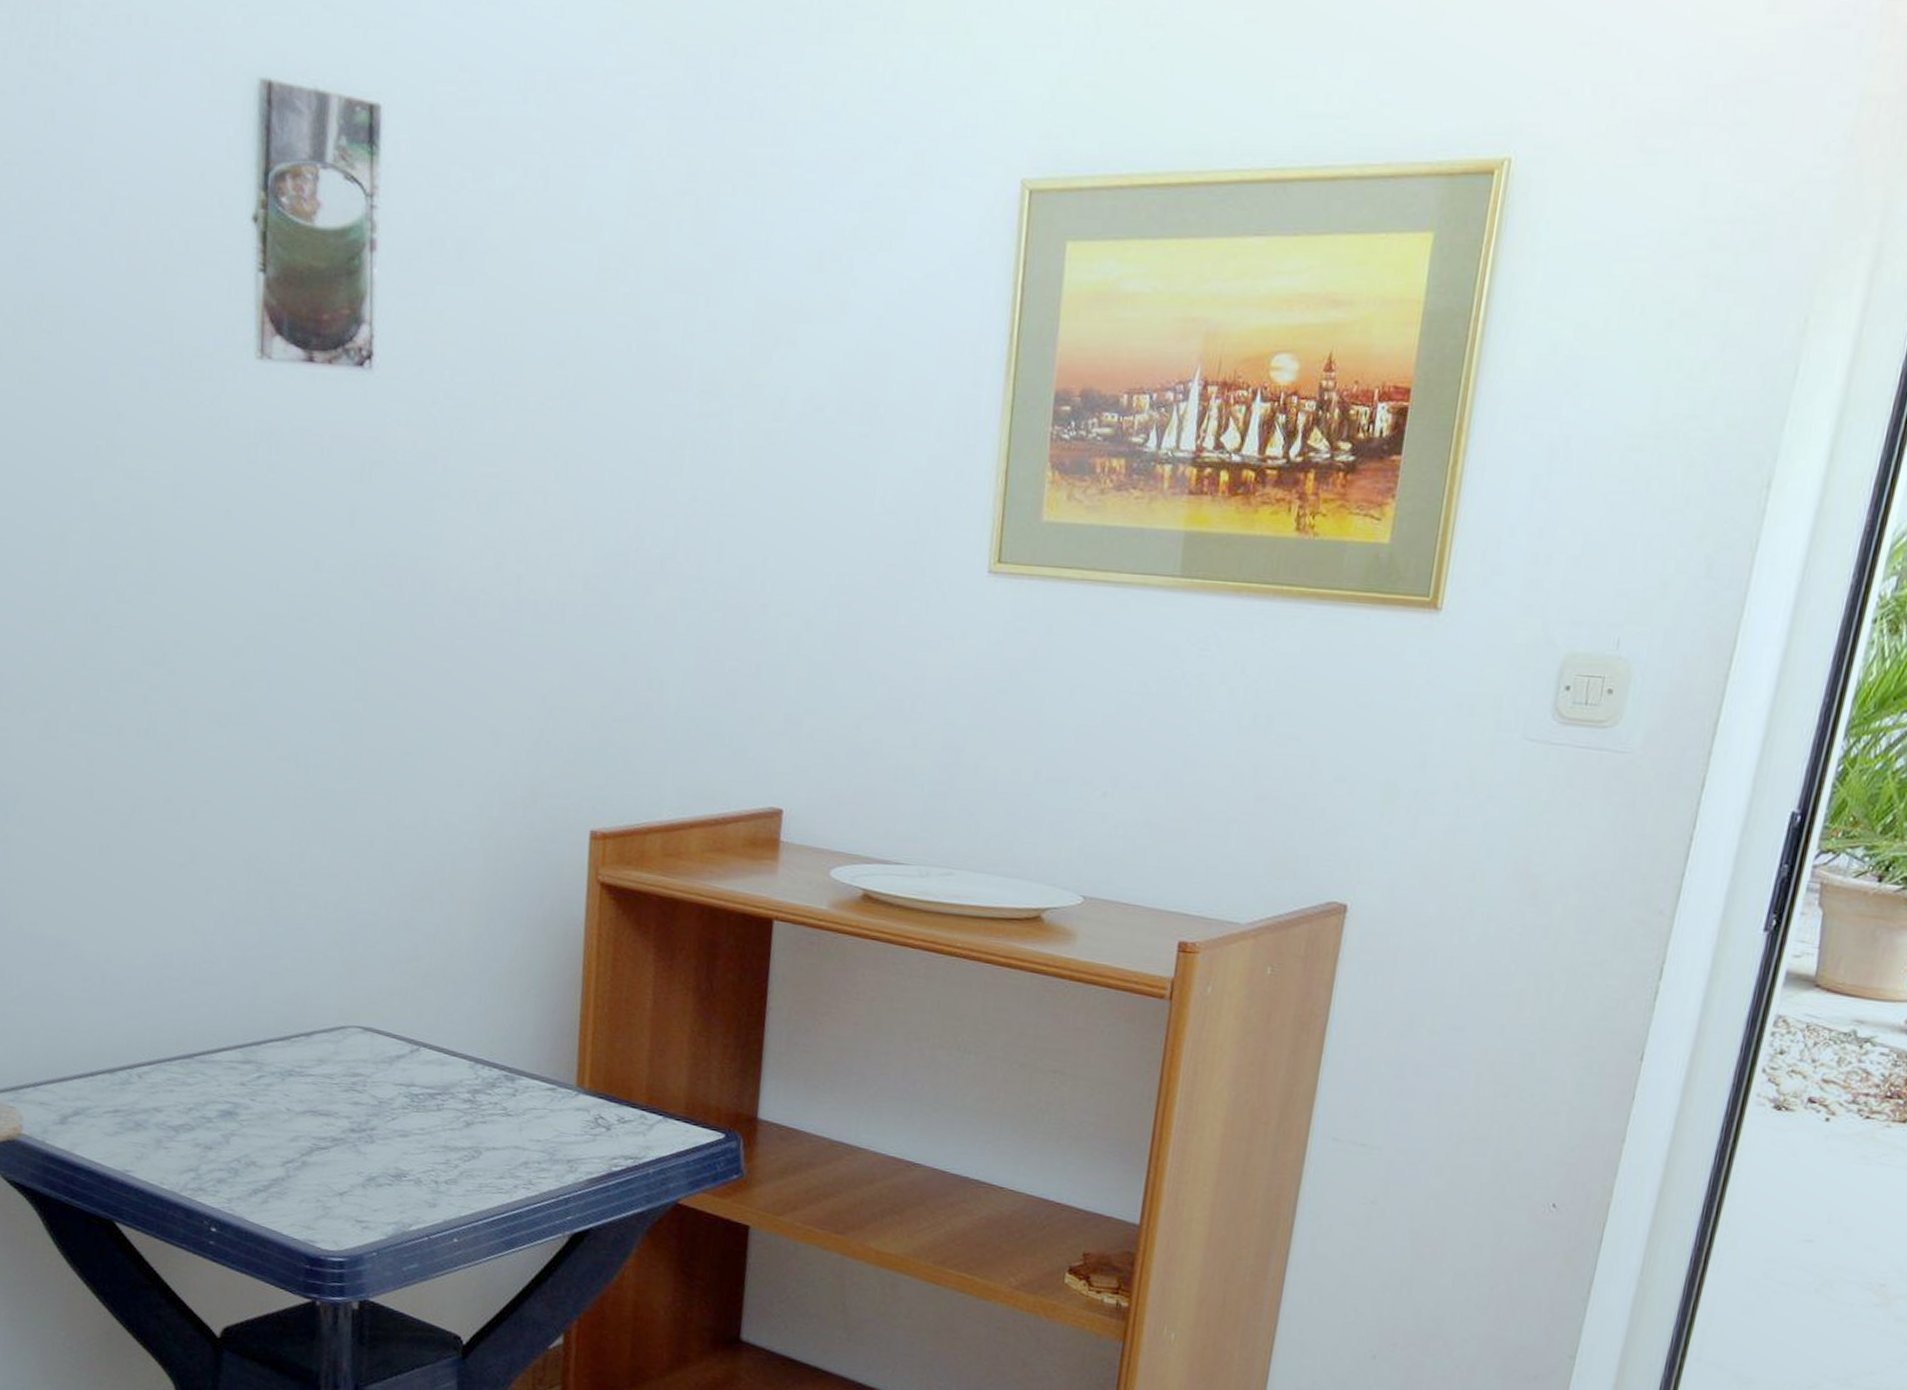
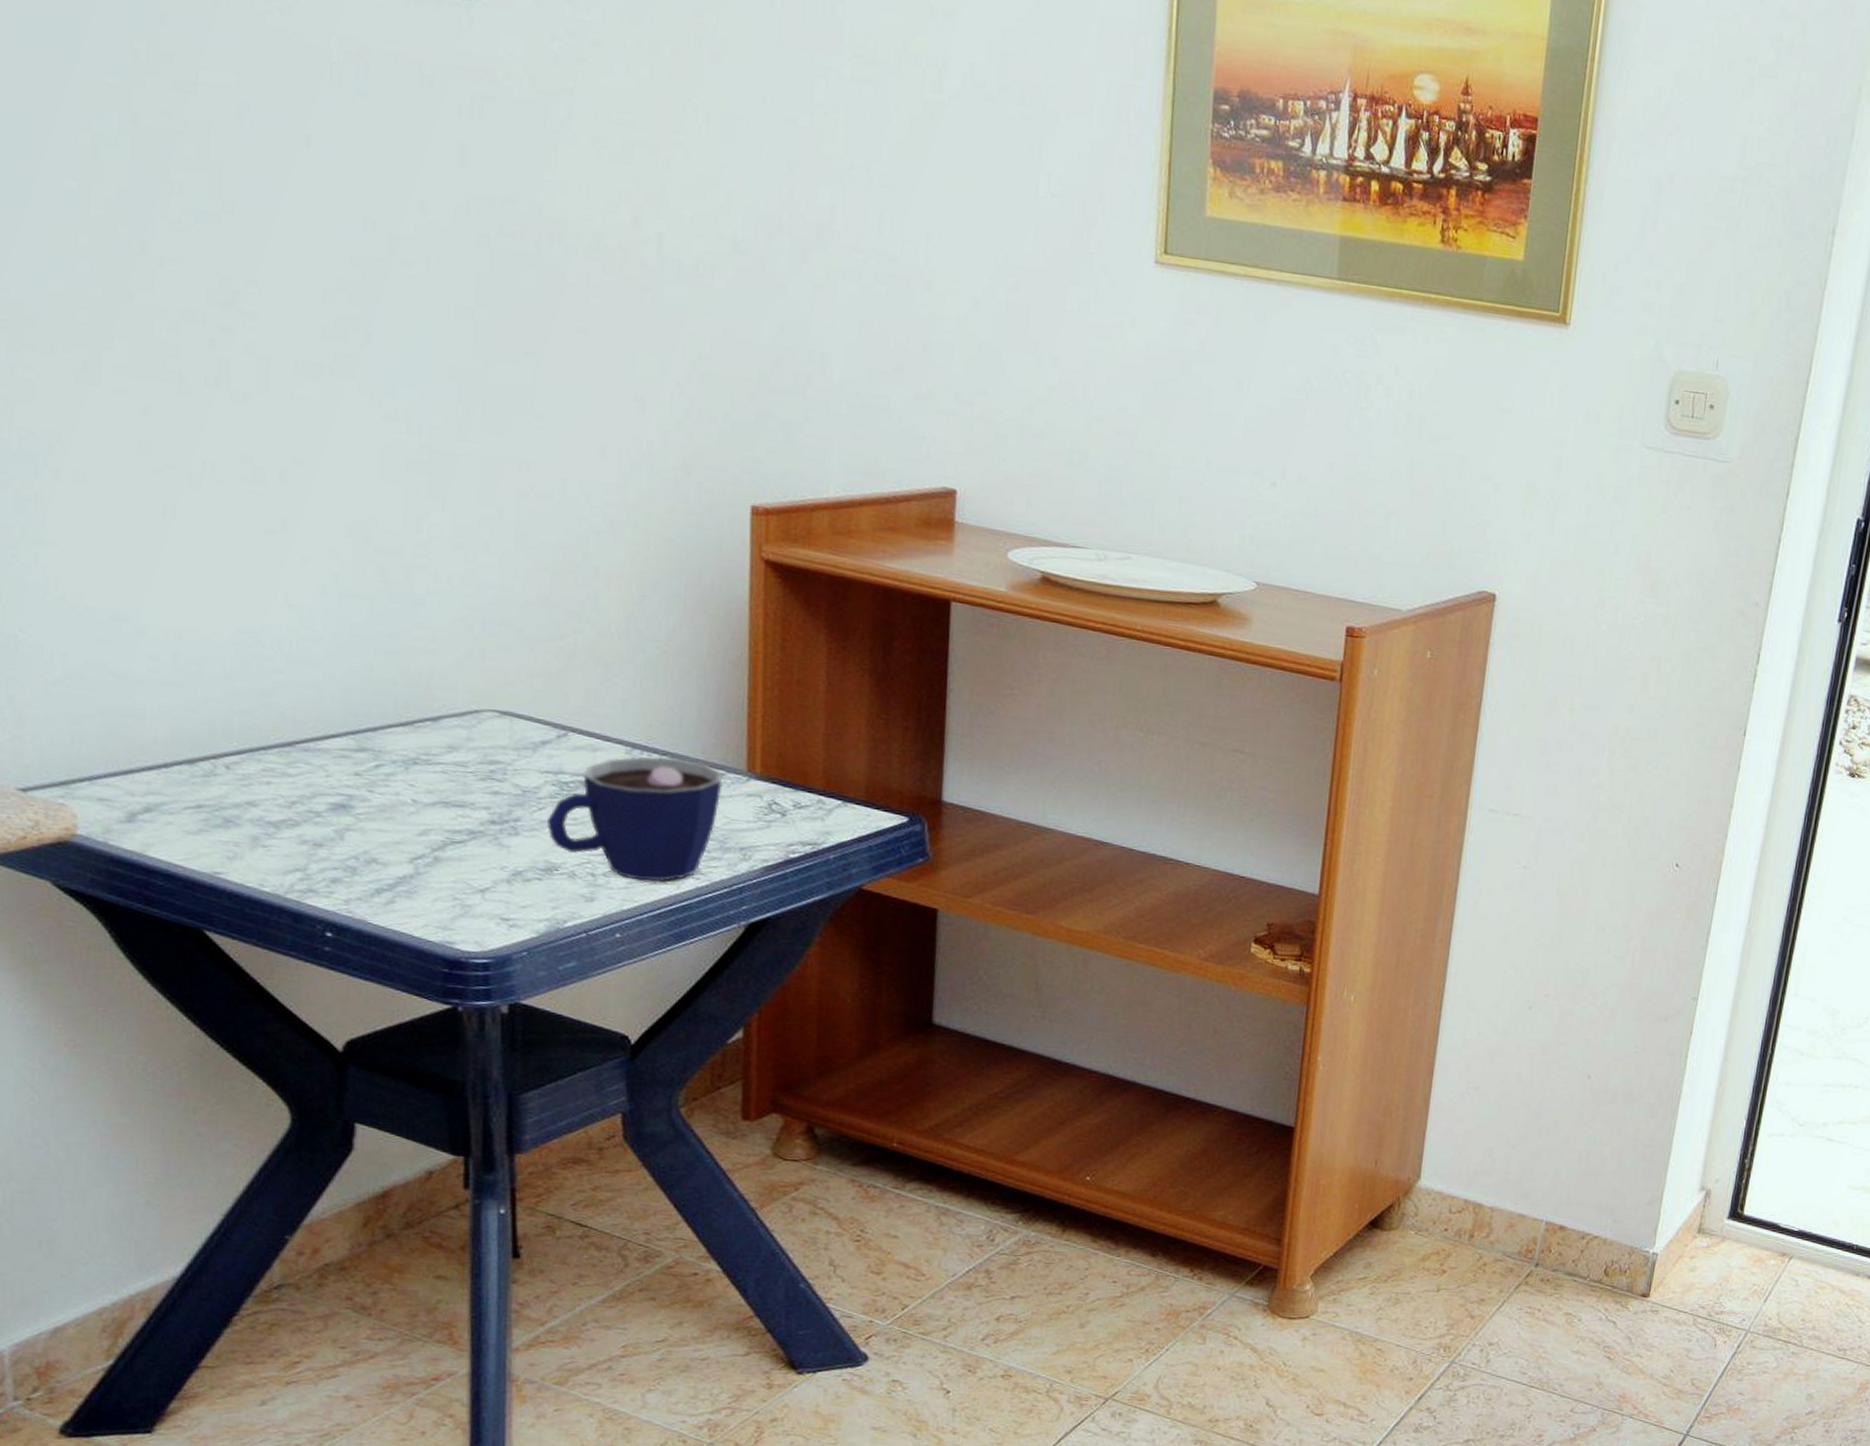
cup: none [398,1070,555,1190] -> present [546,755,723,881]

